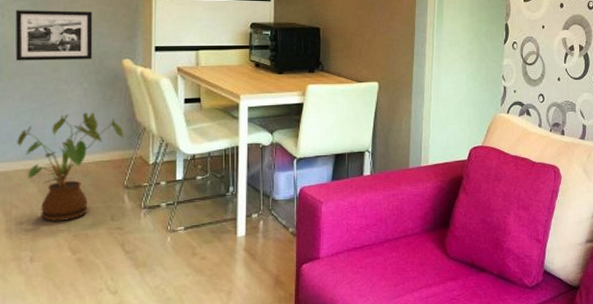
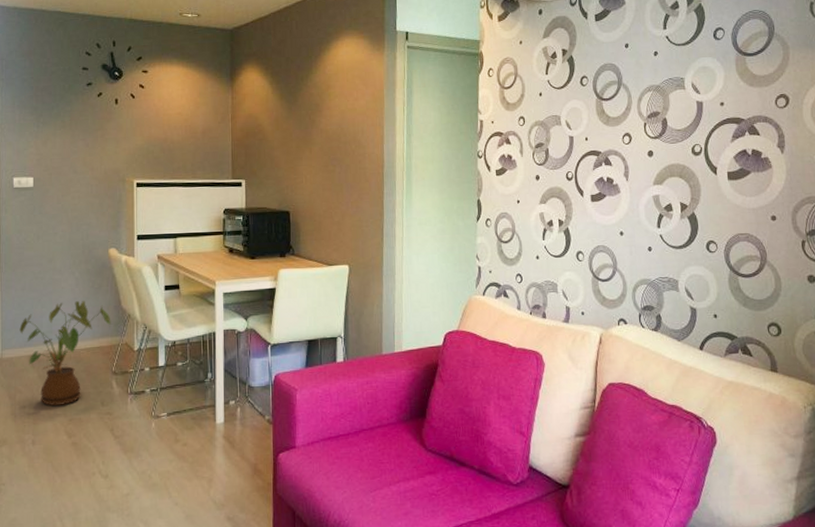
picture frame: present [15,10,93,61] -> none [16,203,83,253]

